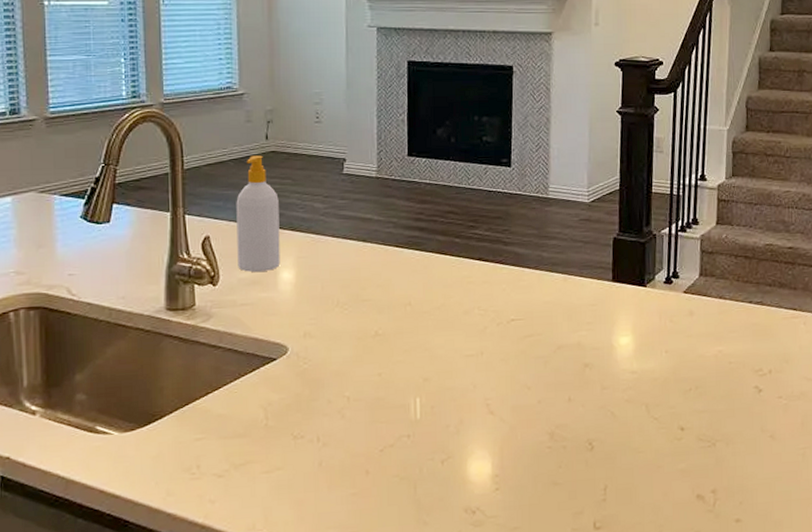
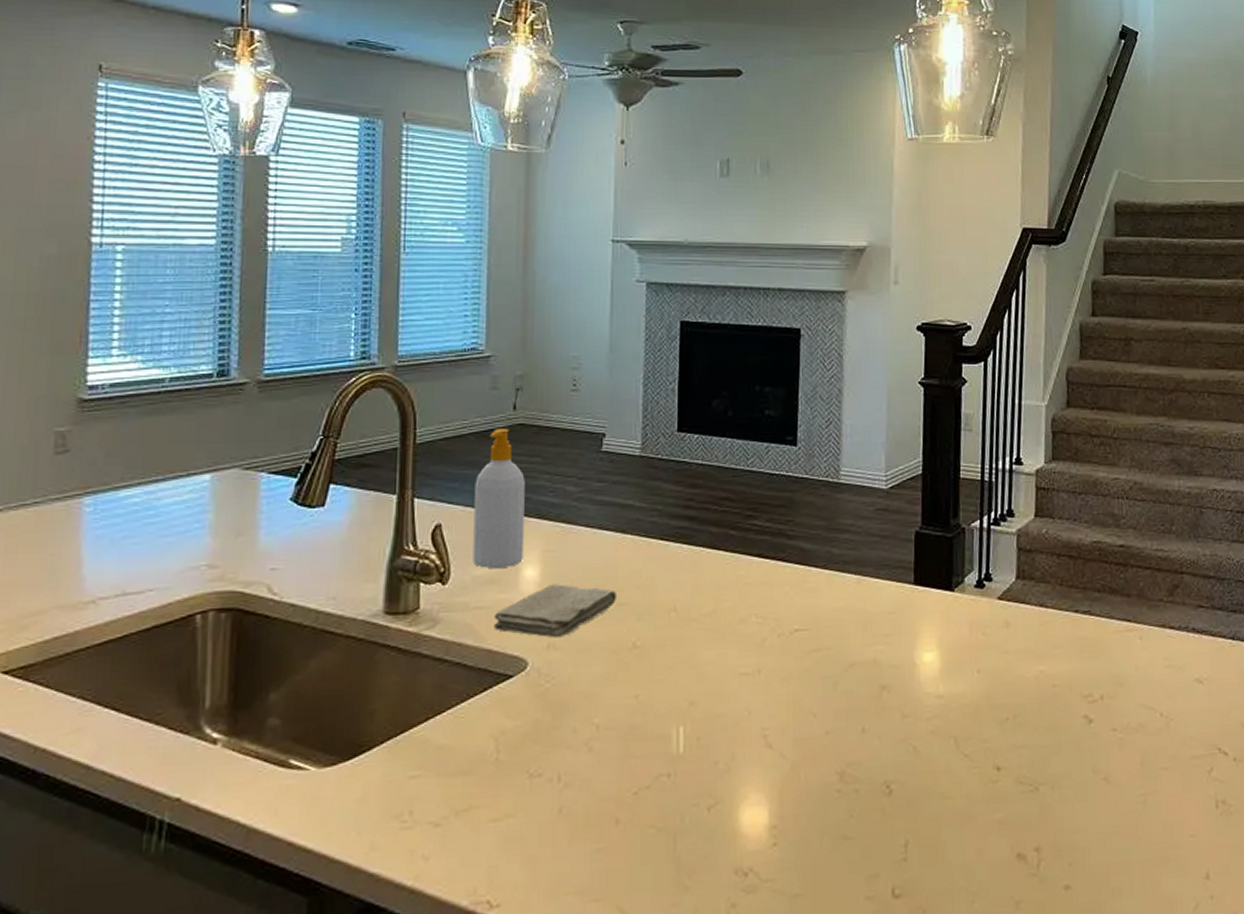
washcloth: none [258,284,360,328] -> present [493,584,616,638]

